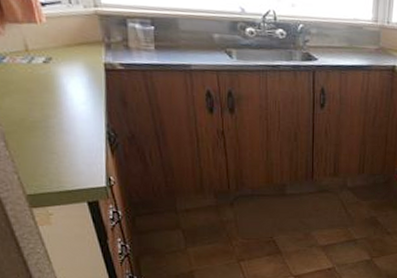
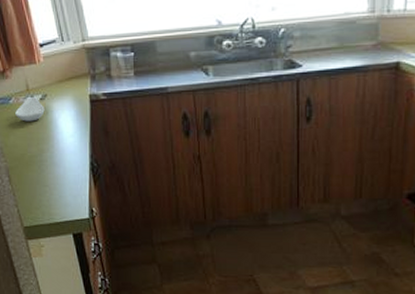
spoon rest: none [11,57,50,85] -> present [15,96,45,122]

